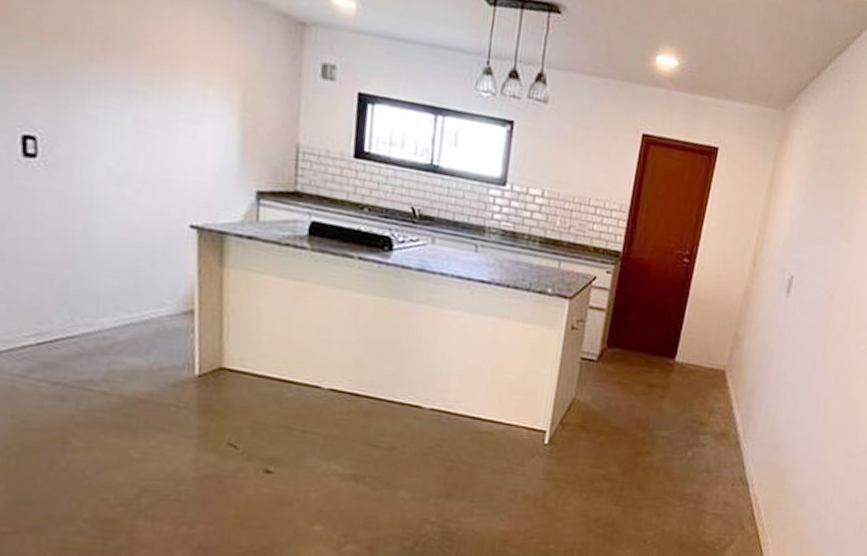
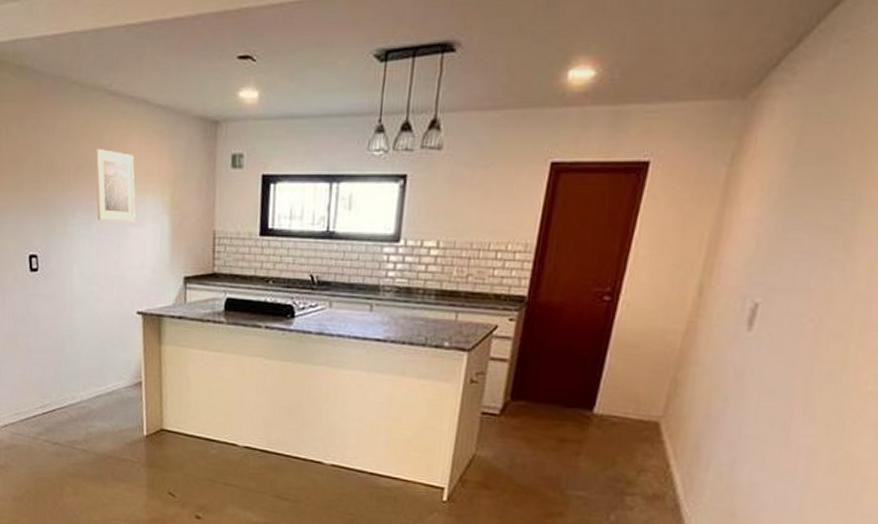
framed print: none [133,18,192,118] -> present [94,148,136,222]

